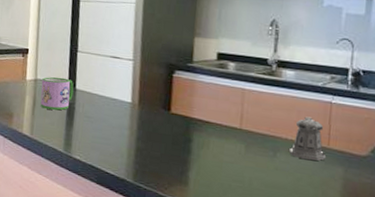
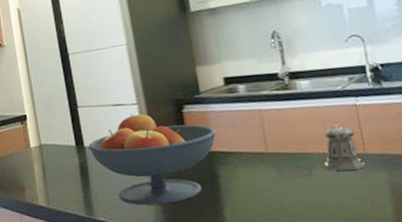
mug: present [40,77,74,110] -> none [46,137,83,174]
fruit bowl: none [79,68,200,157] -> present [88,114,217,206]

